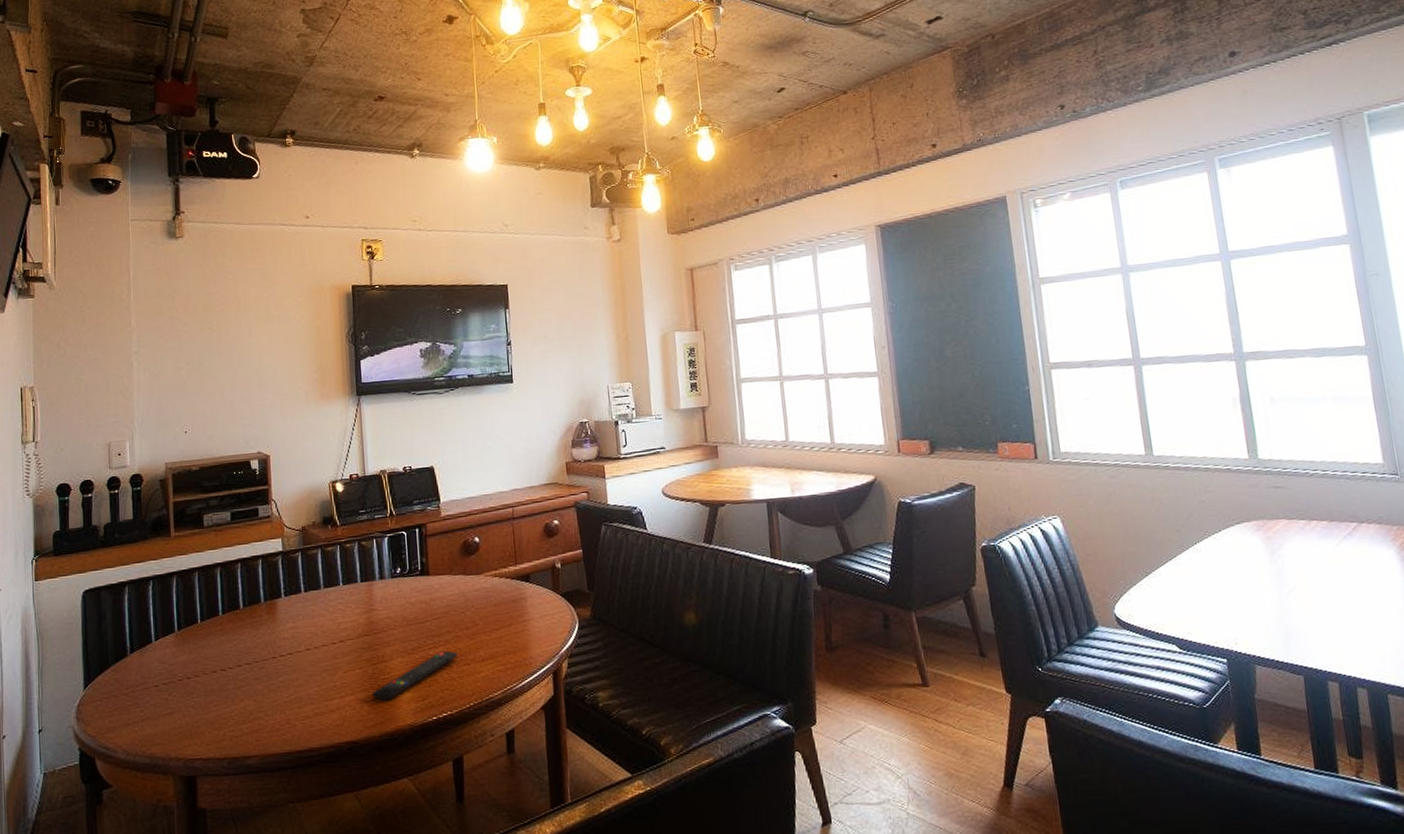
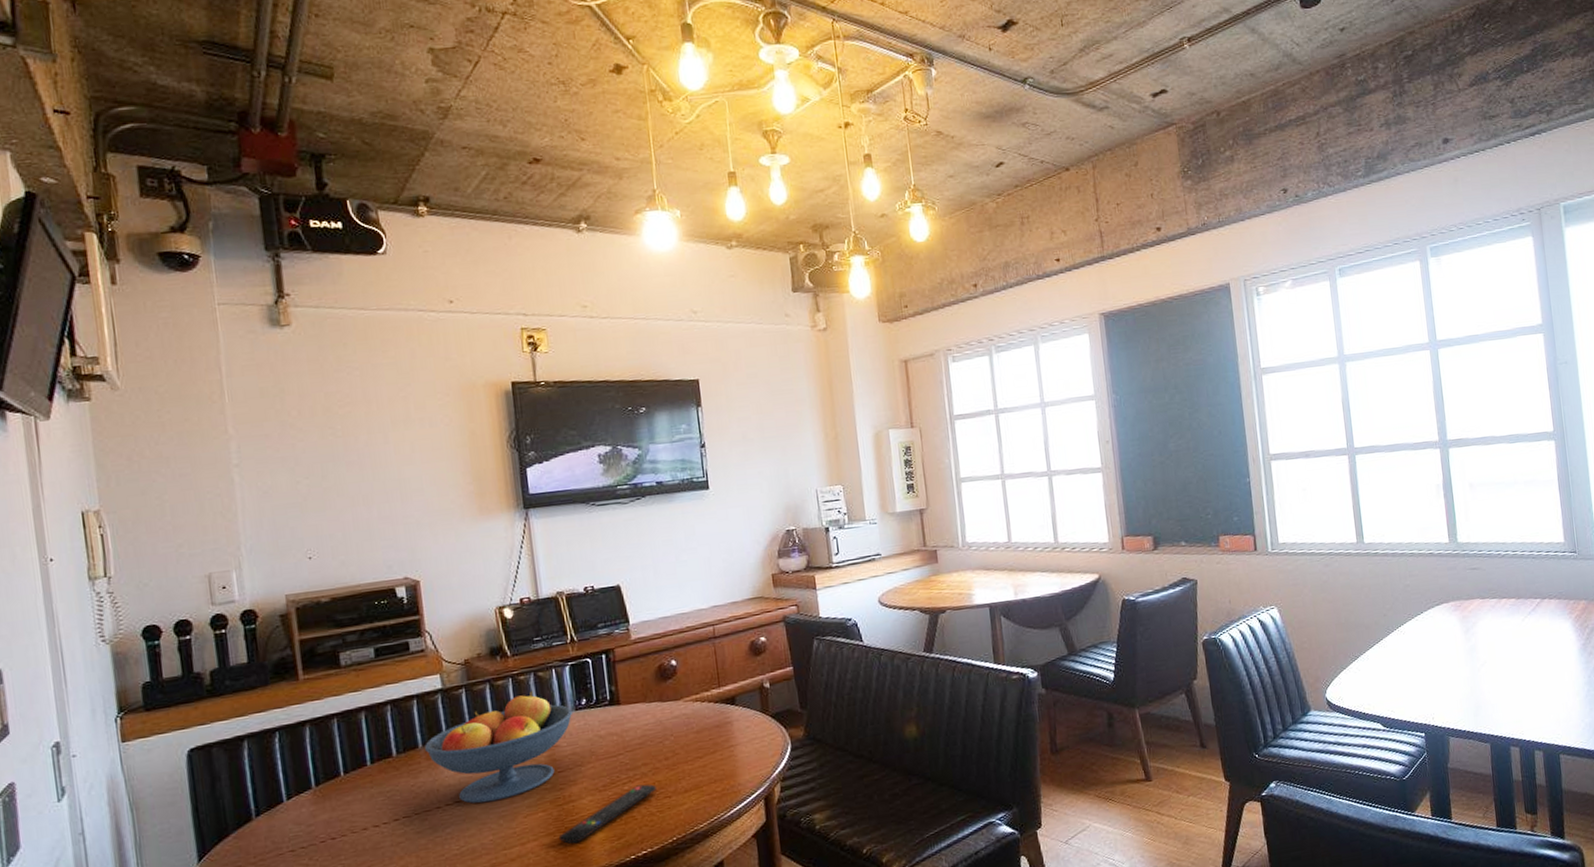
fruit bowl: none [266,558,389,657] -> present [425,691,573,804]

